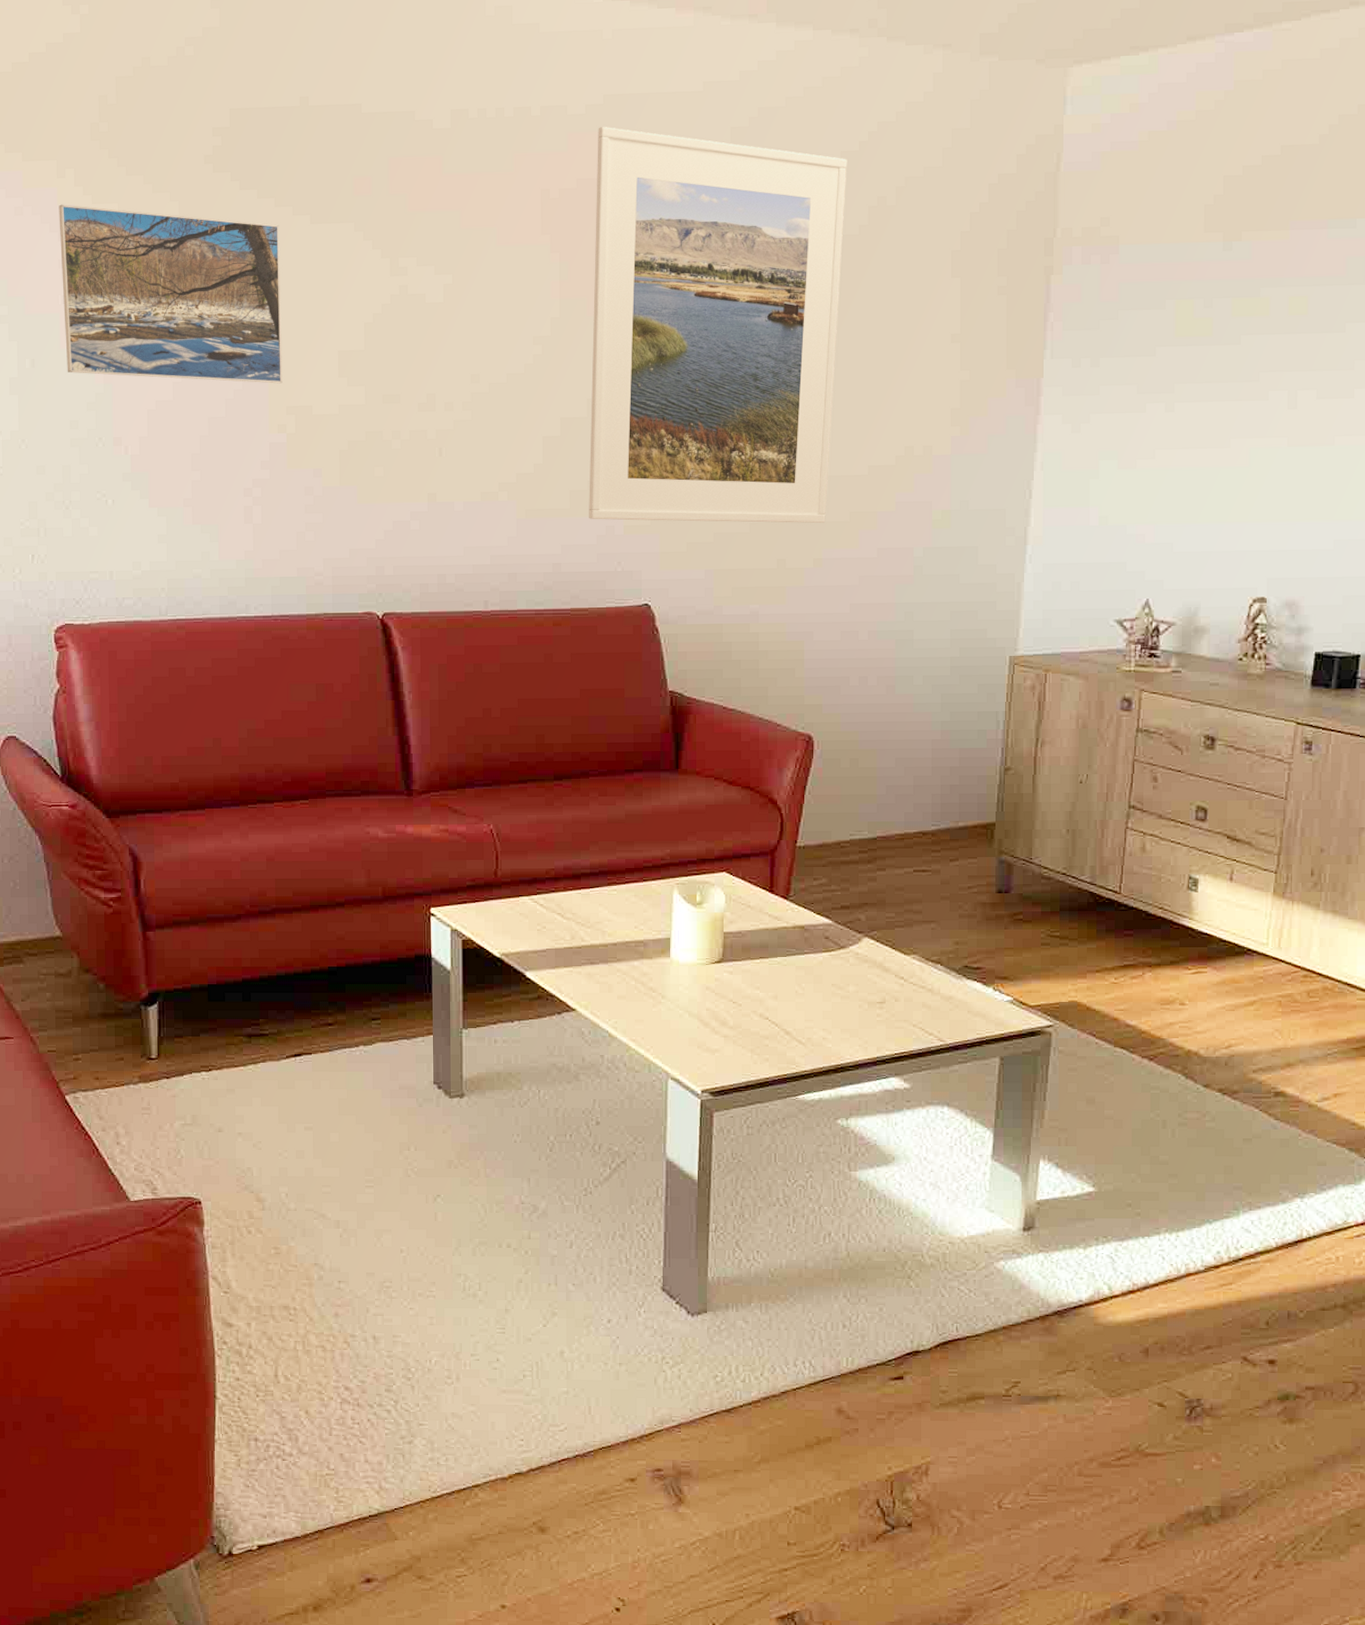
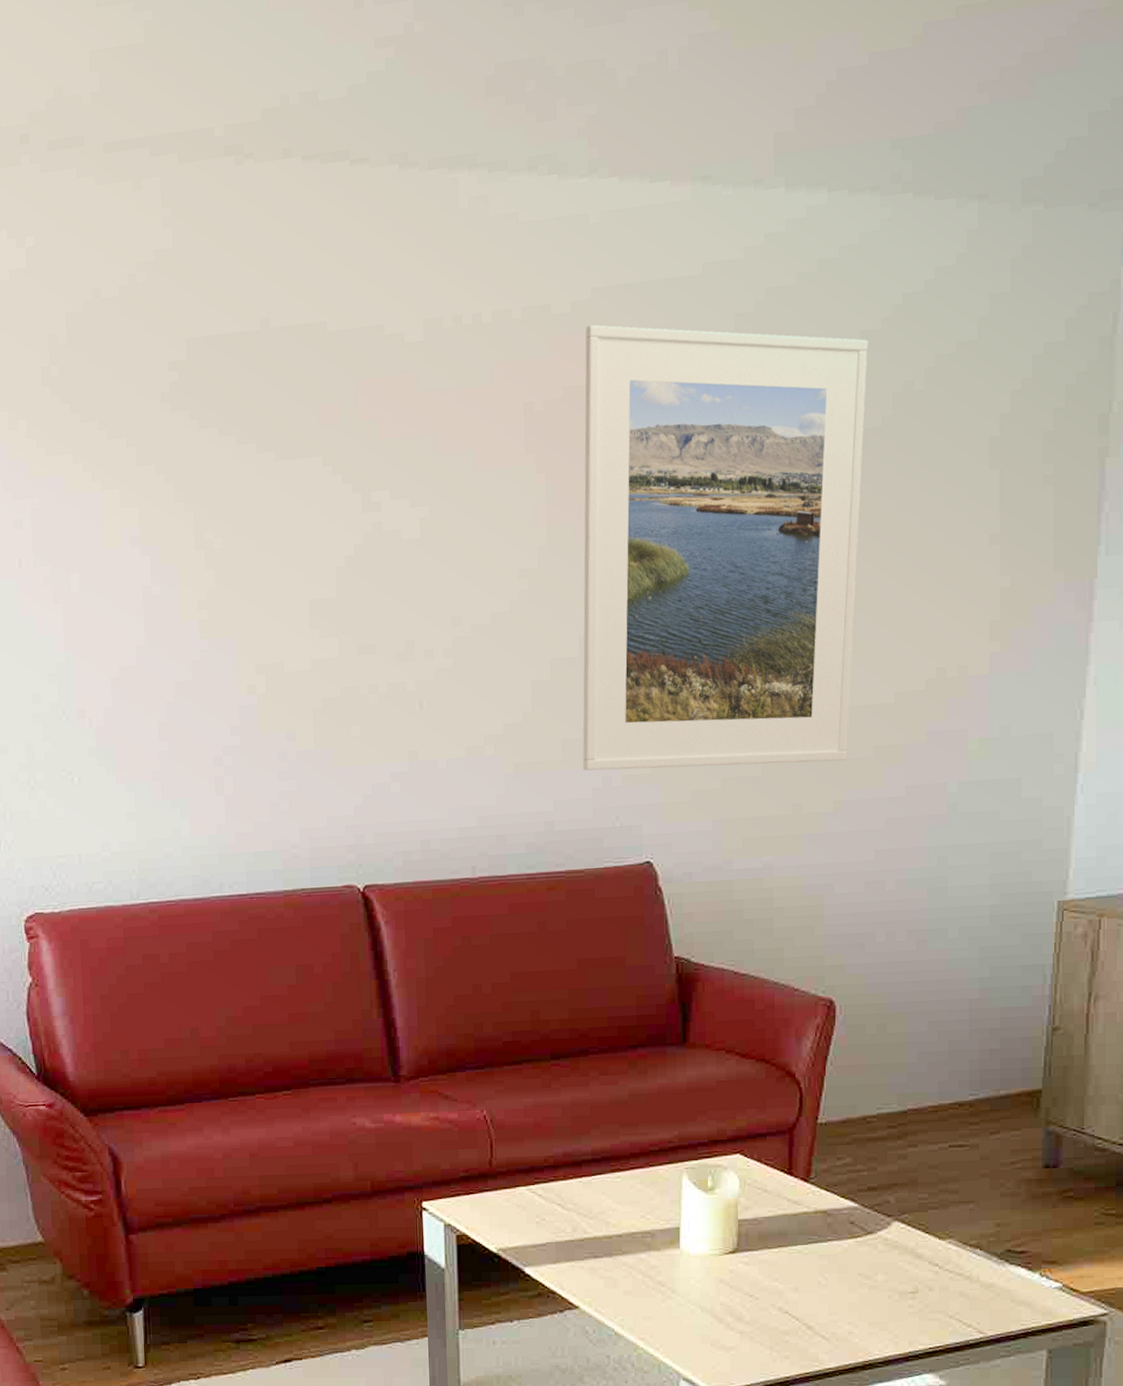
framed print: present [58,204,283,384] -> none [11,459,251,643]

